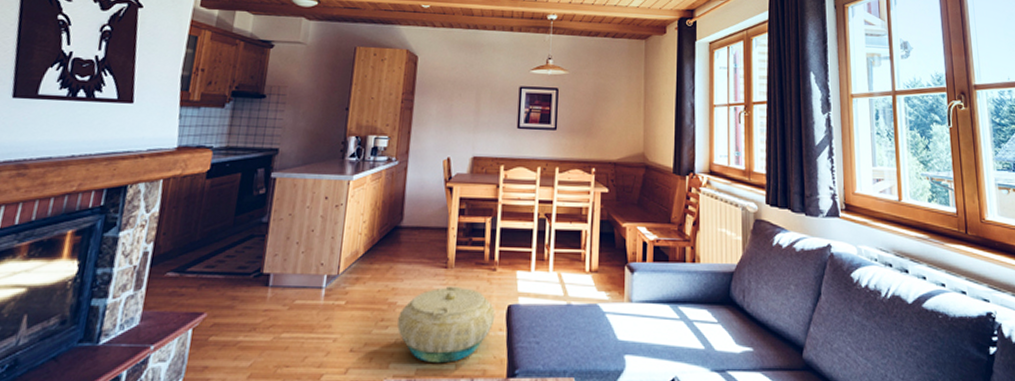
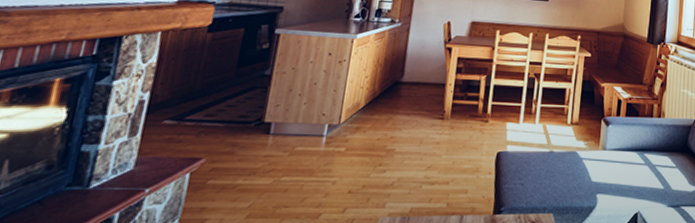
basket: present [397,286,495,362] -> none [394,135,486,202]

